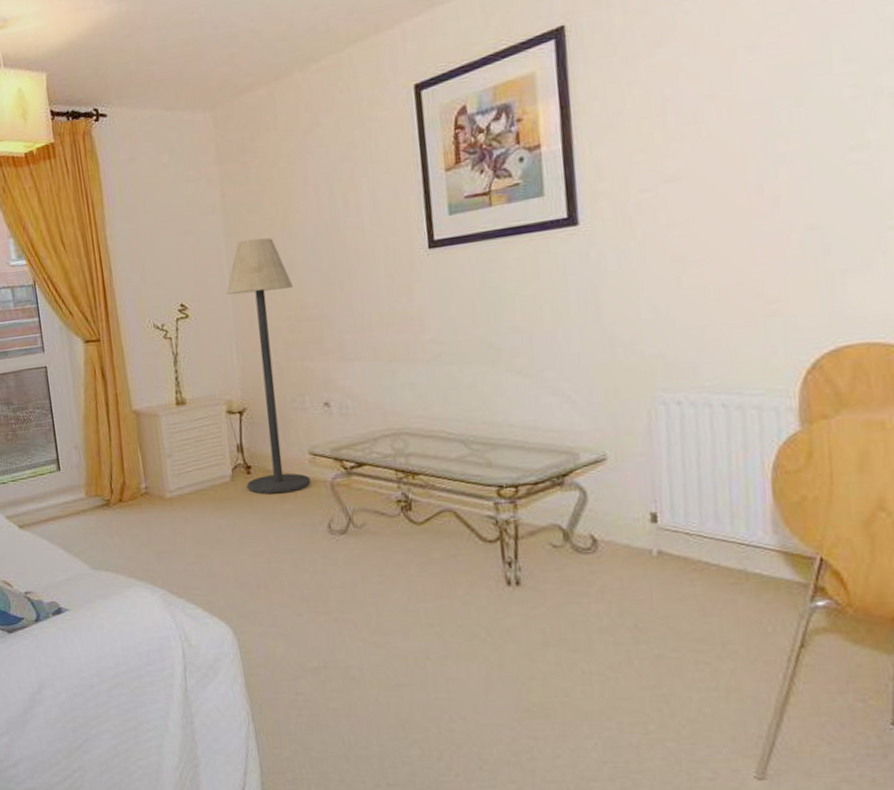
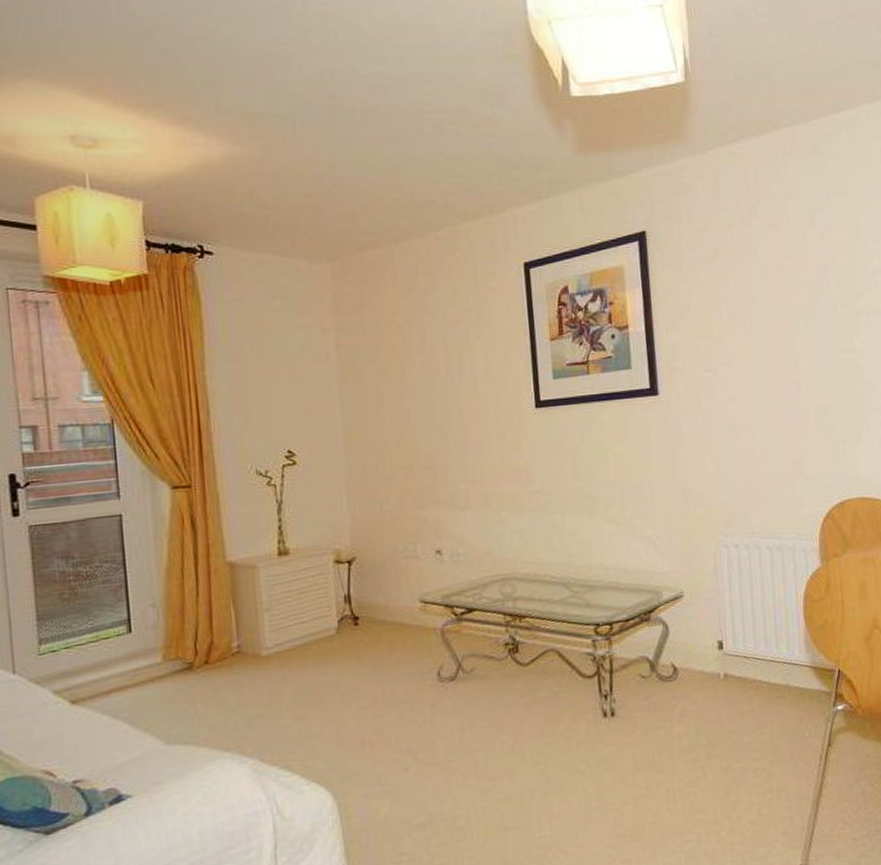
floor lamp: present [226,238,311,494] -> none [338,388,421,645]

